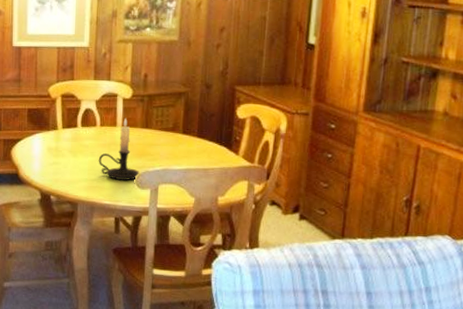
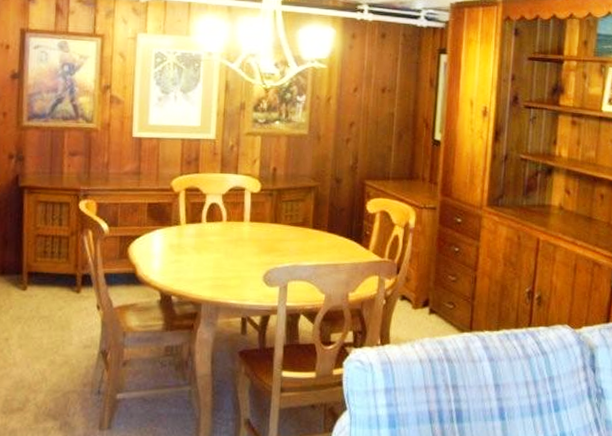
candle holder: present [98,117,140,180] -> none [224,212,268,278]

